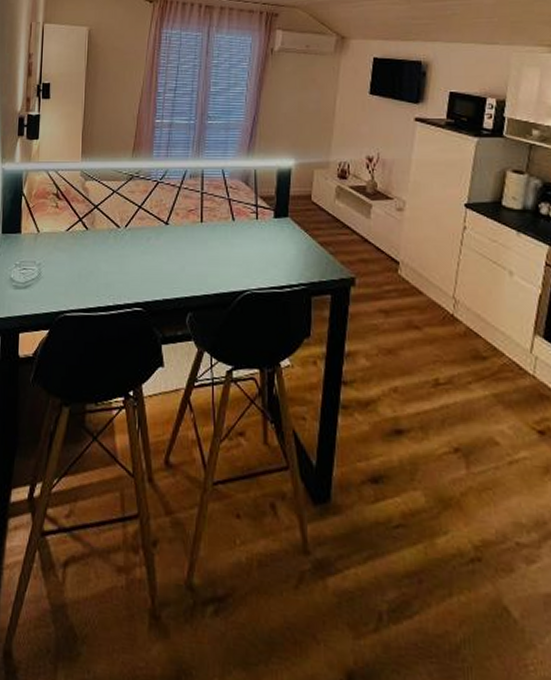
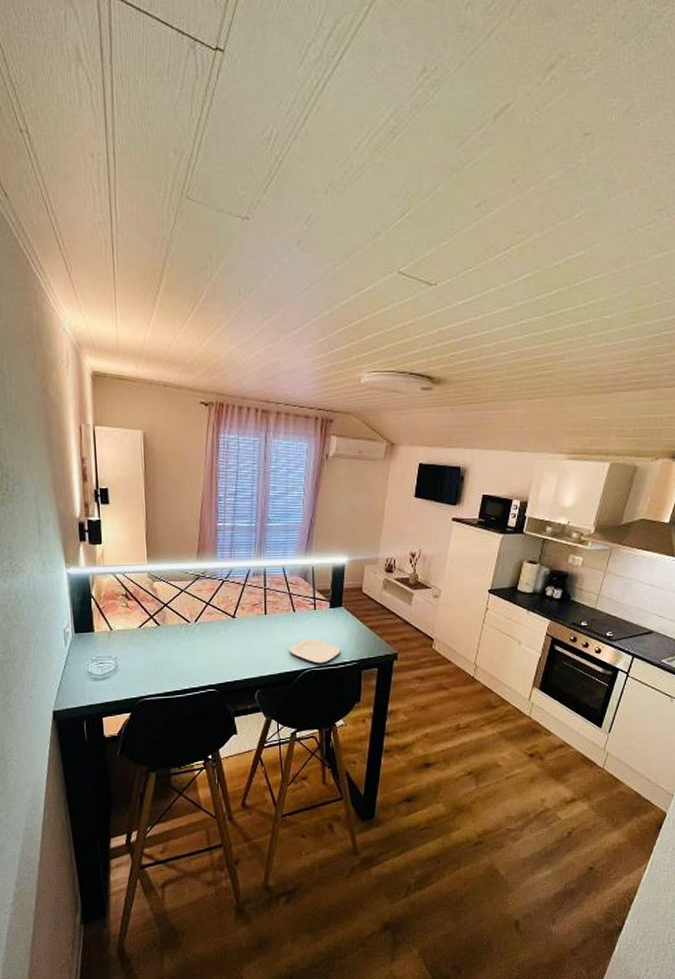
plate: none [226,252,287,285] -> present [289,638,341,664]

